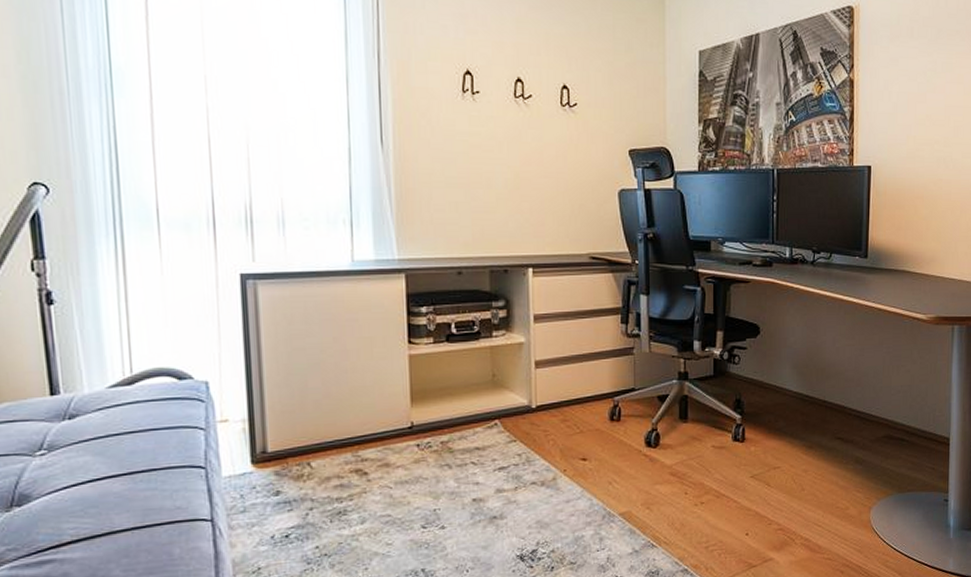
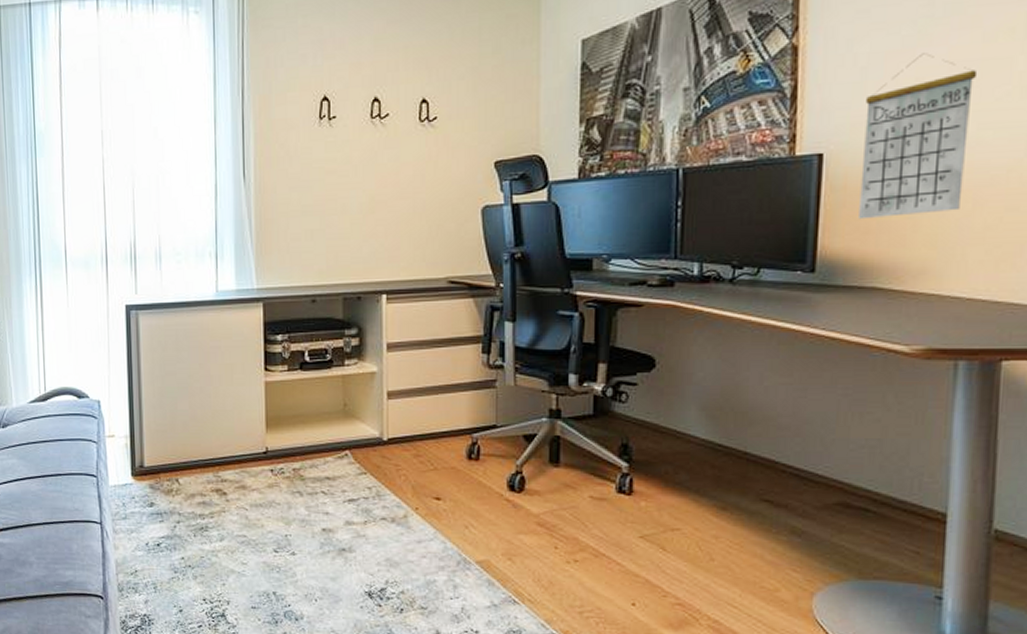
calendar: none [894,97,962,219] -> present [859,53,978,220]

